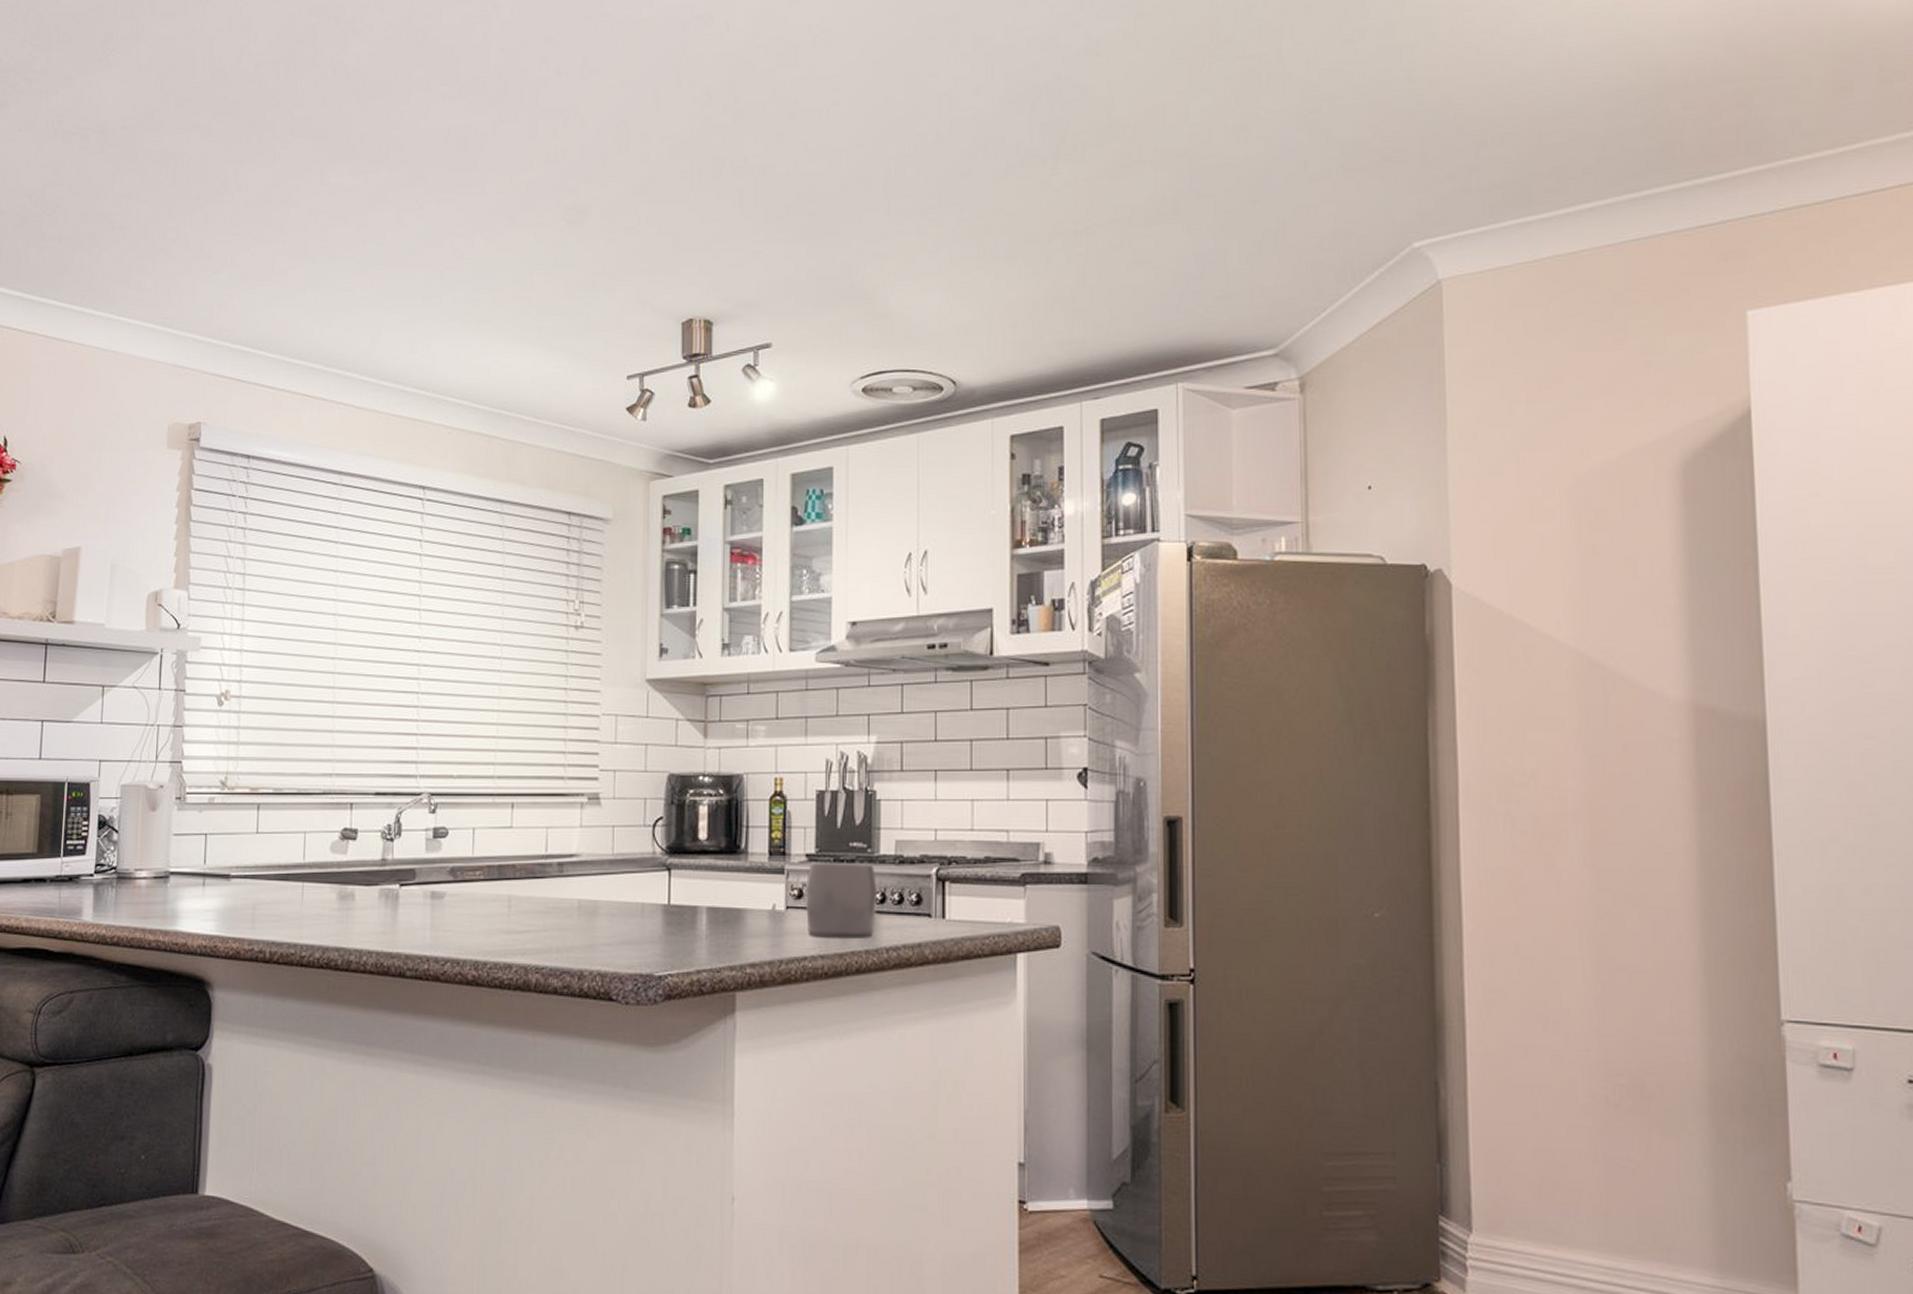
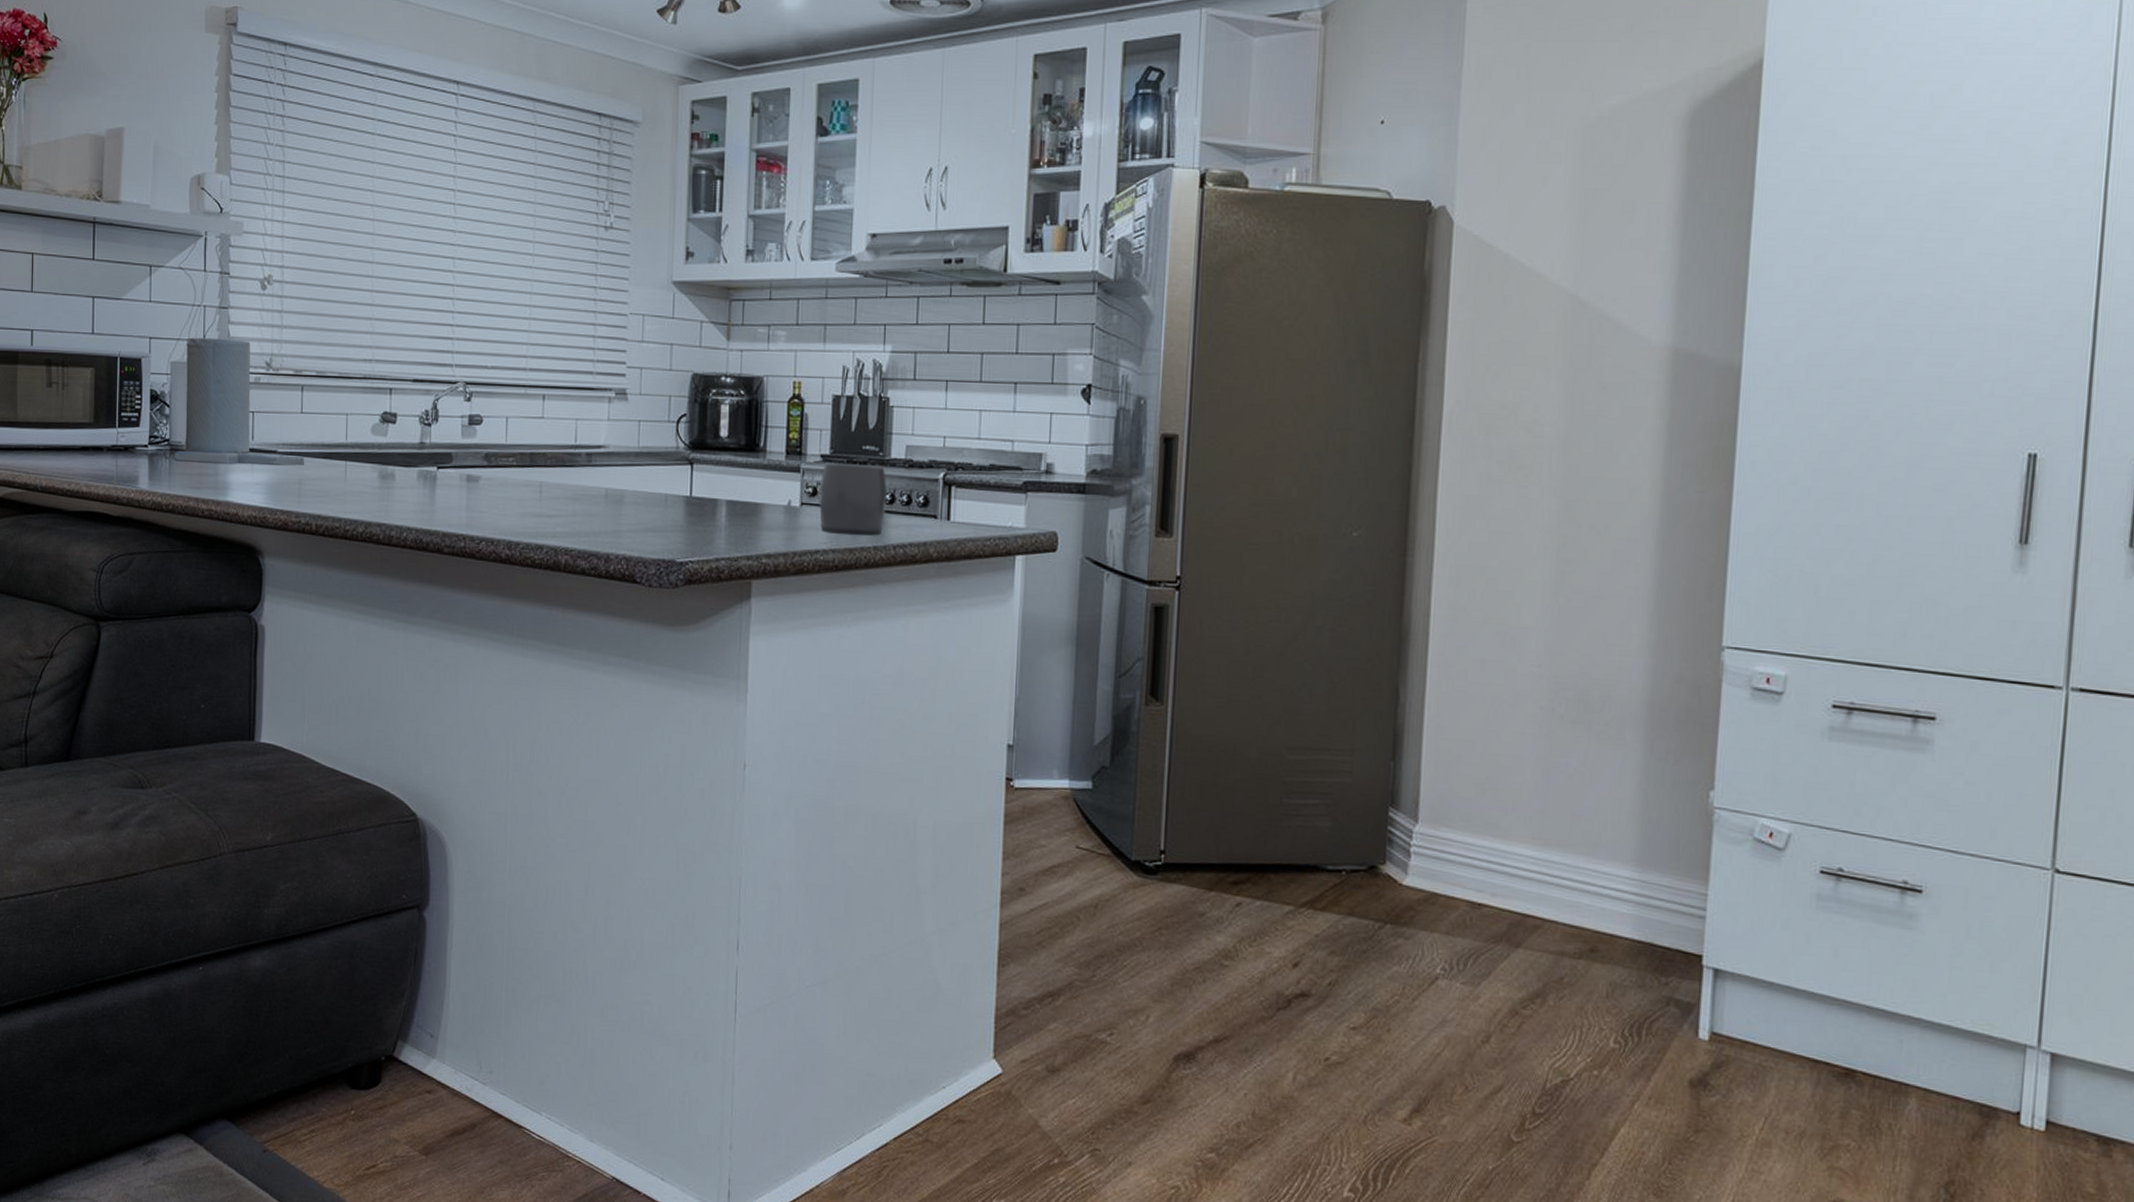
paper towel: none [120,758,260,892] -> present [173,337,305,466]

